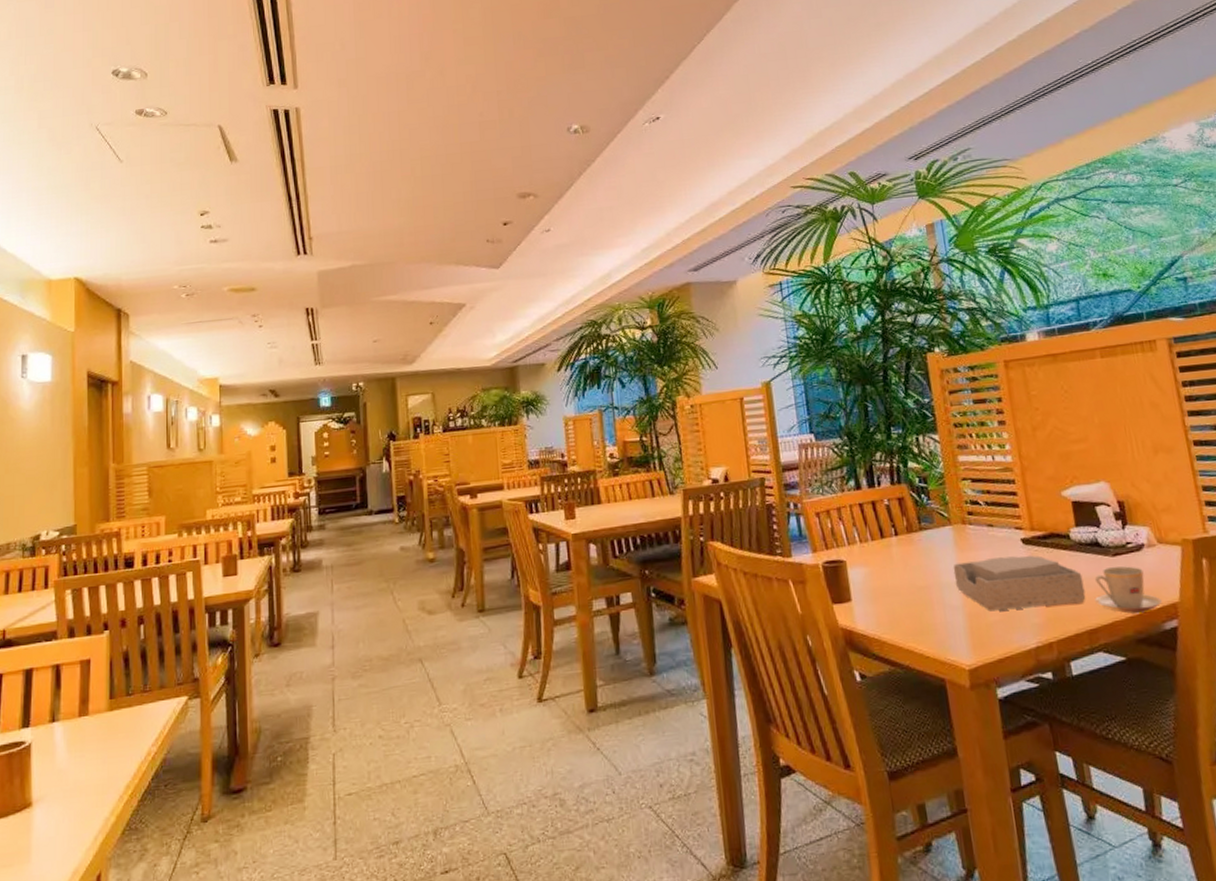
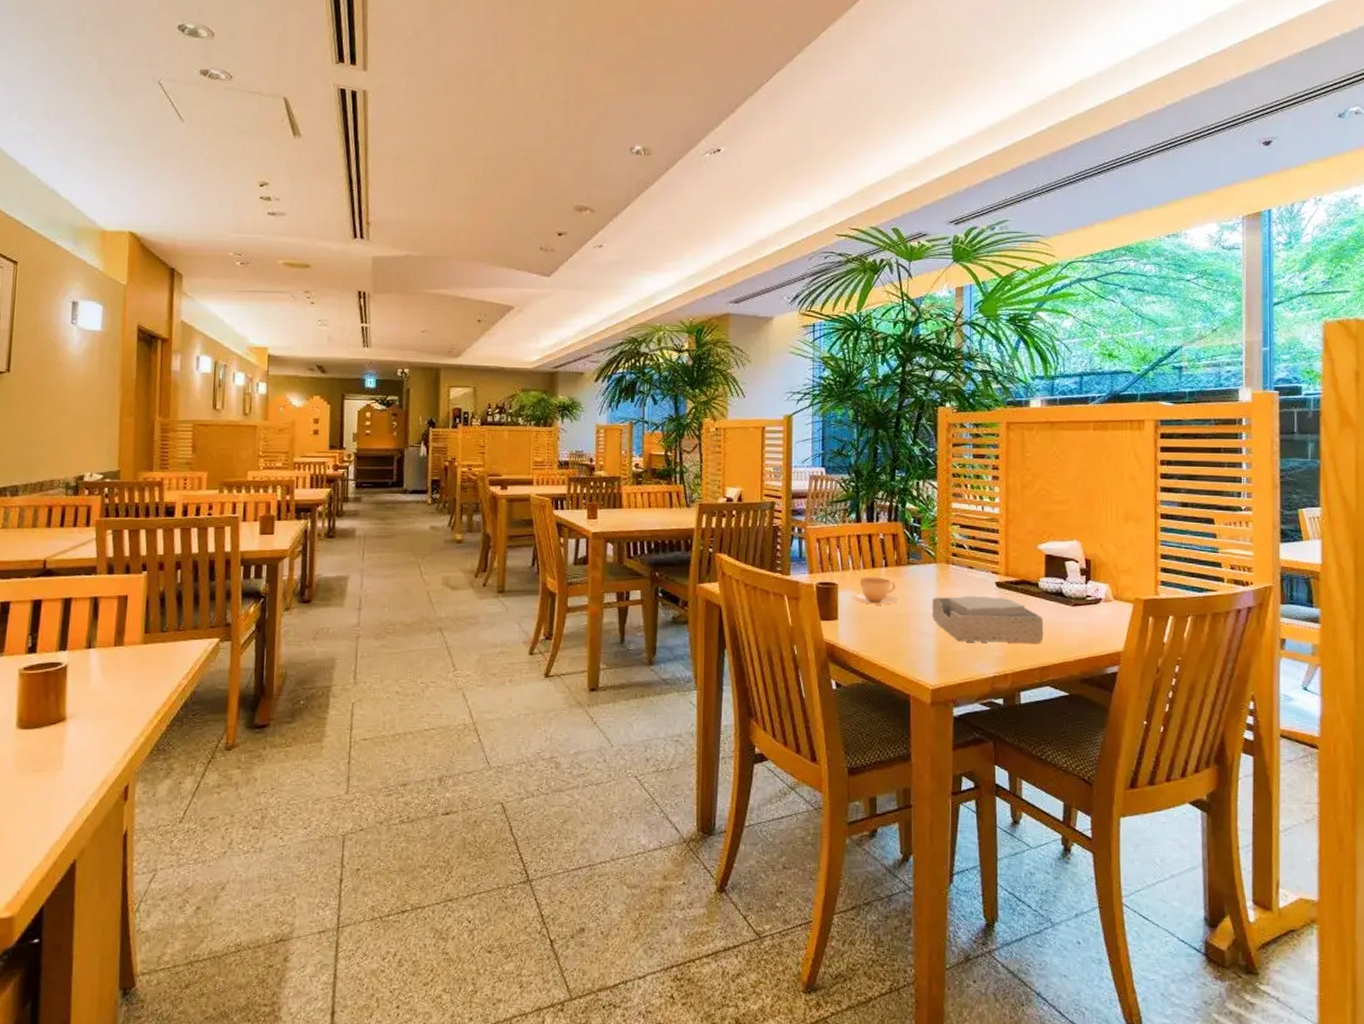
teacup: none [864,548,915,580] -> present [853,577,898,605]
teacup: present [1094,566,1163,614] -> none [1051,614,1109,657]

